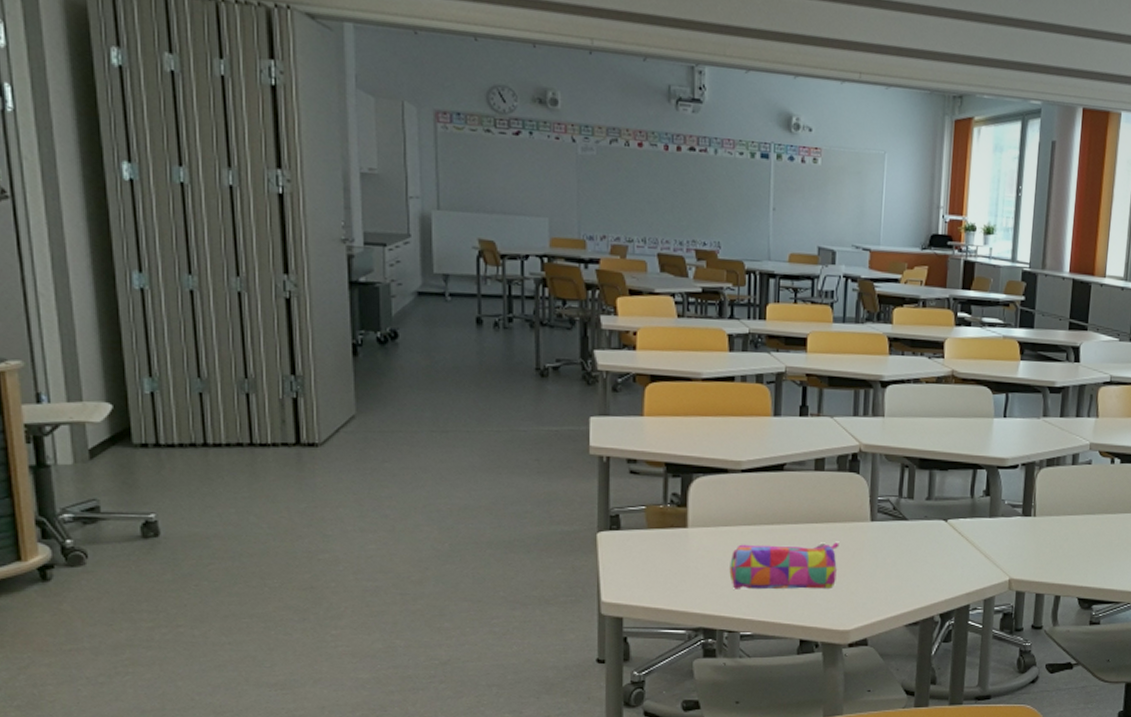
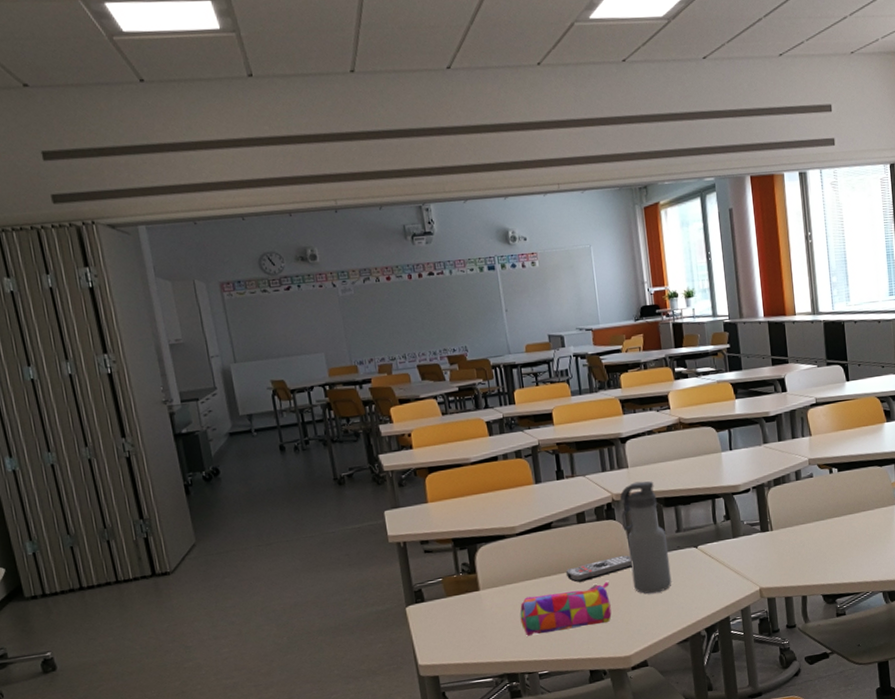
remote control: none [791,515,870,538] -> present [565,555,632,582]
water bottle: none [866,434,914,565] -> present [619,481,672,594]

